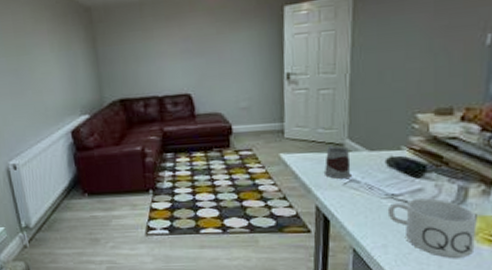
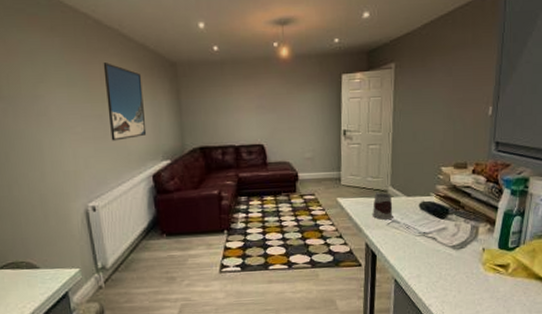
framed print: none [15,13,63,96] -> present [103,63,147,141]
mug: present [387,198,477,258] -> none [420,235,485,284]

